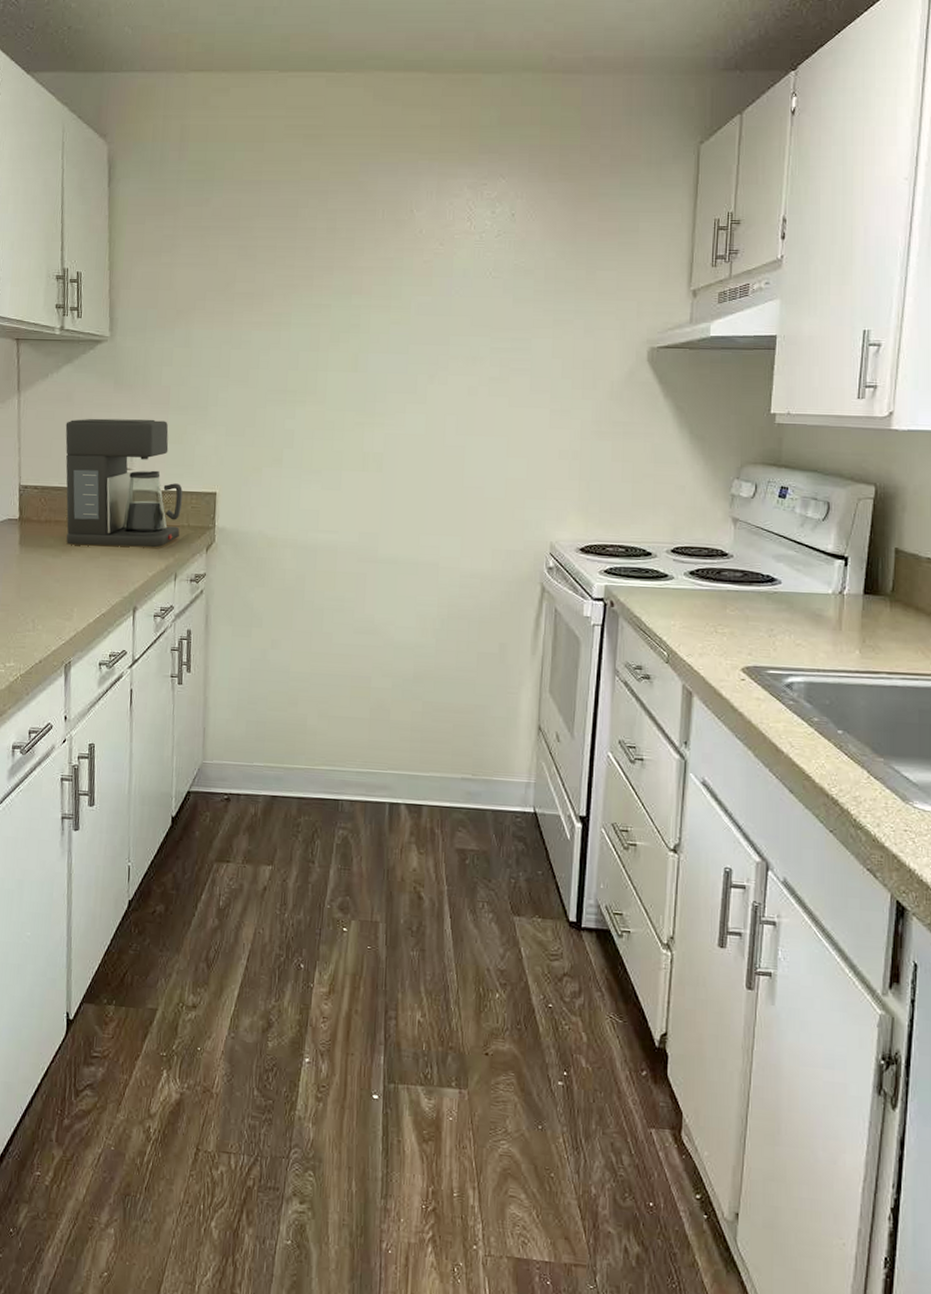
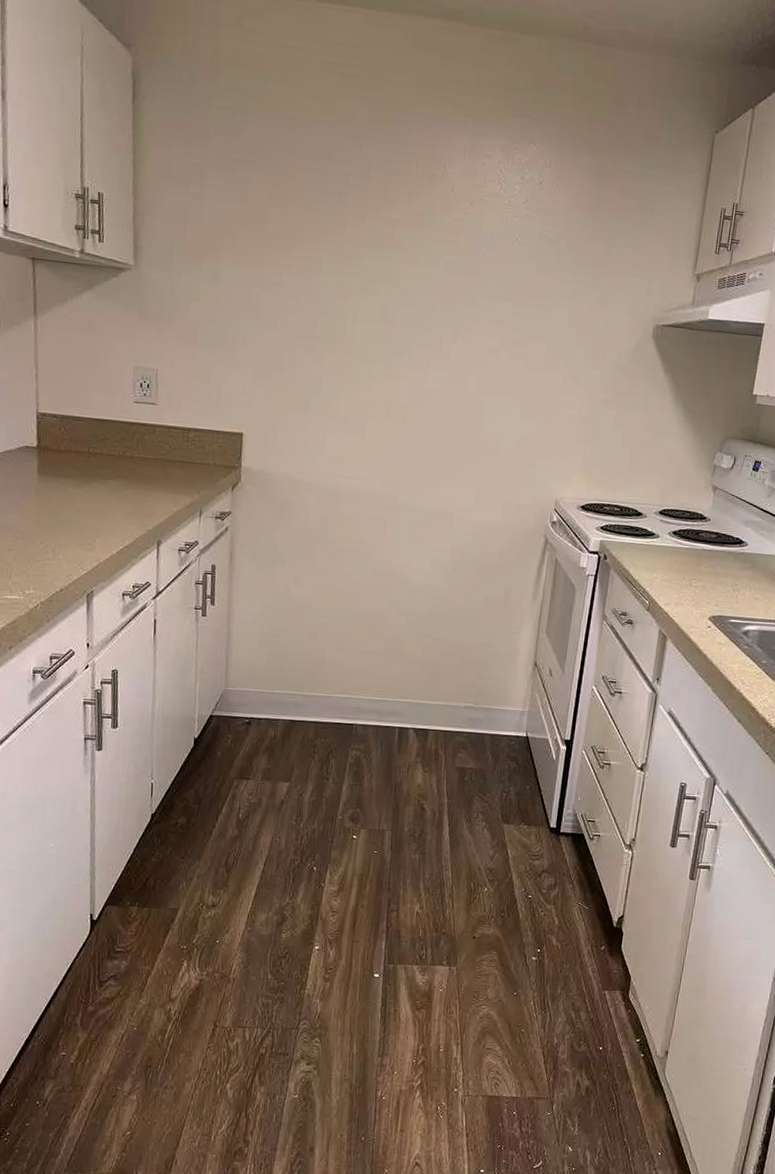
coffee maker: present [65,418,183,548] -> none [86,349,209,484]

